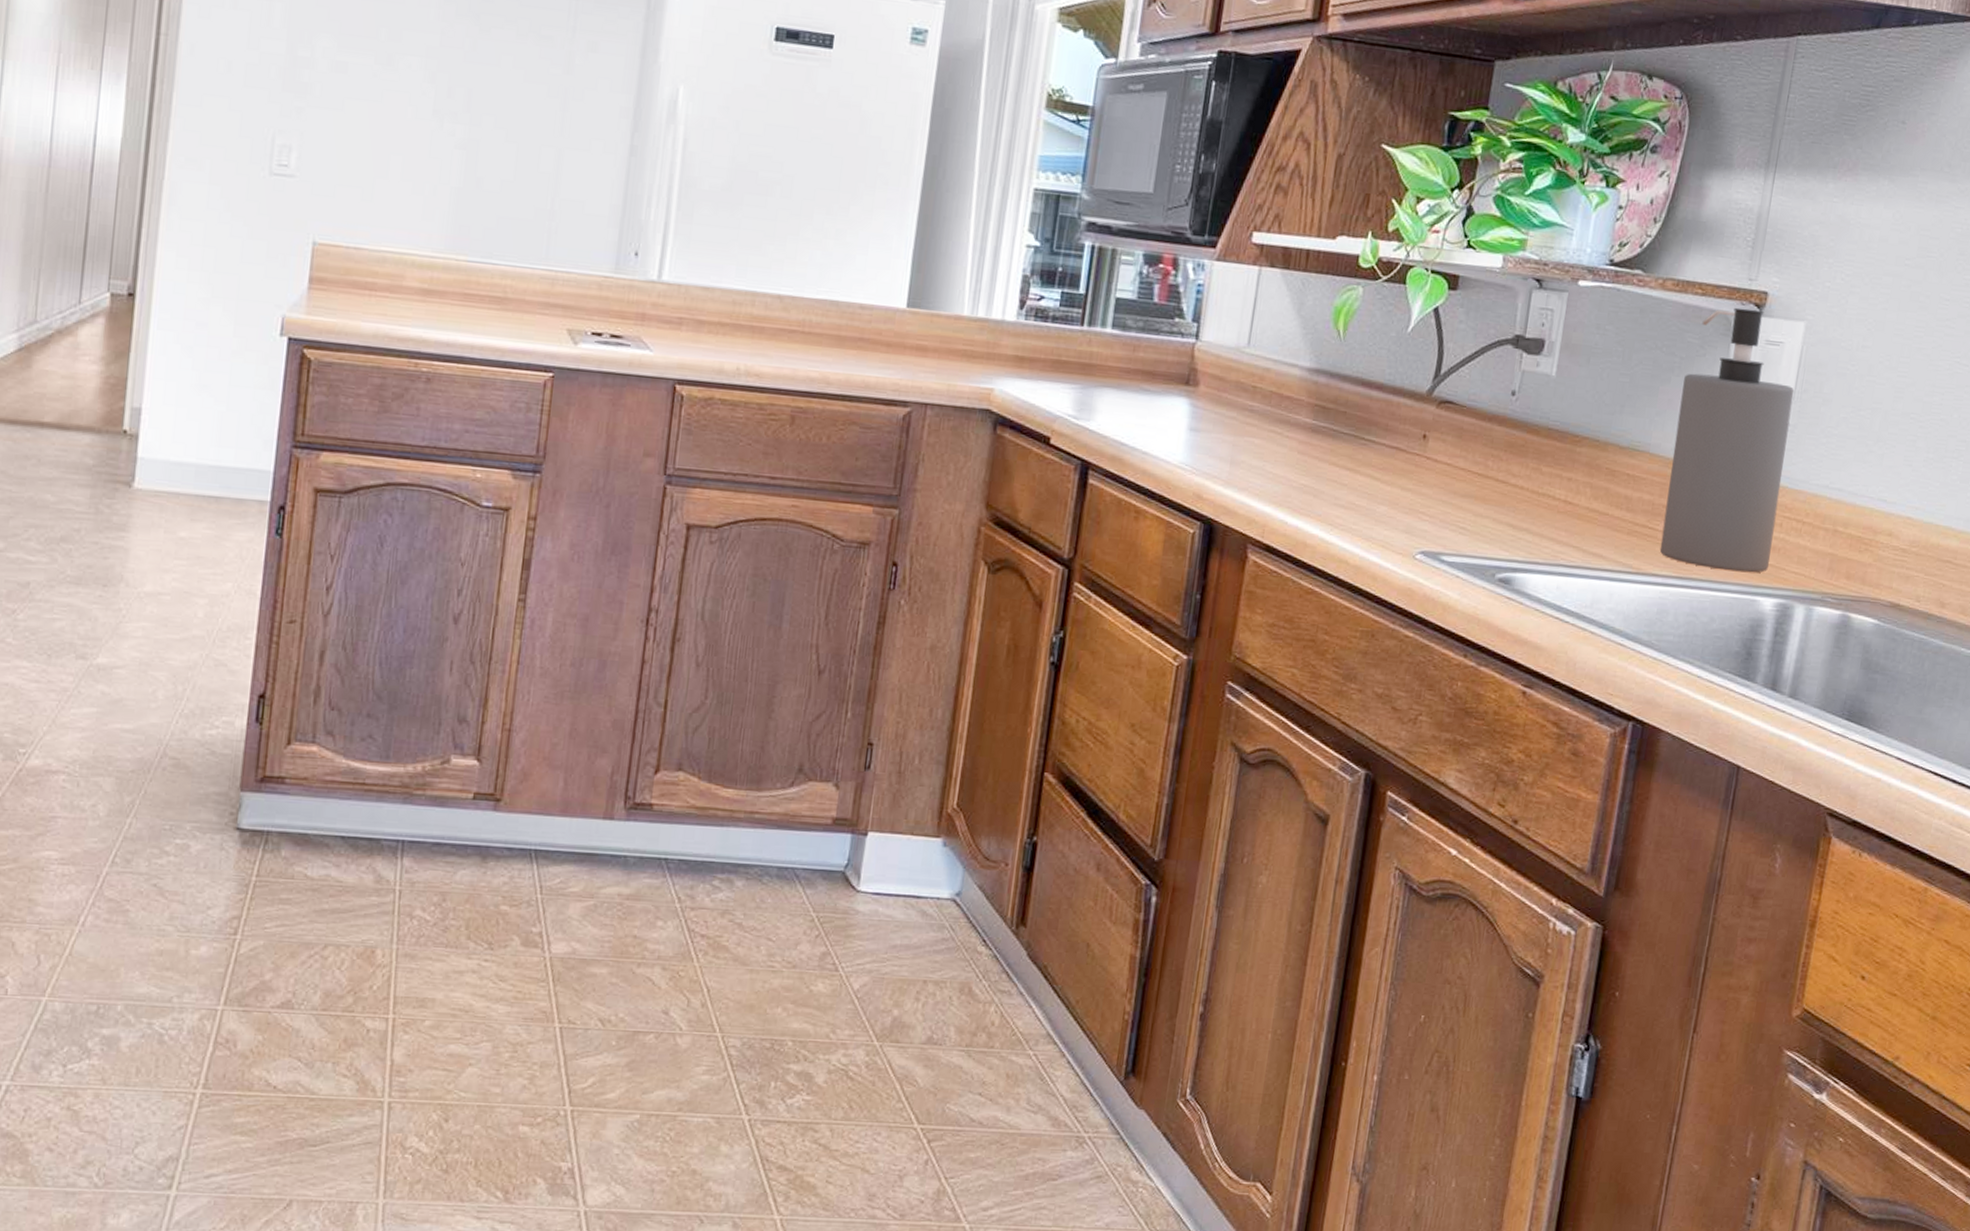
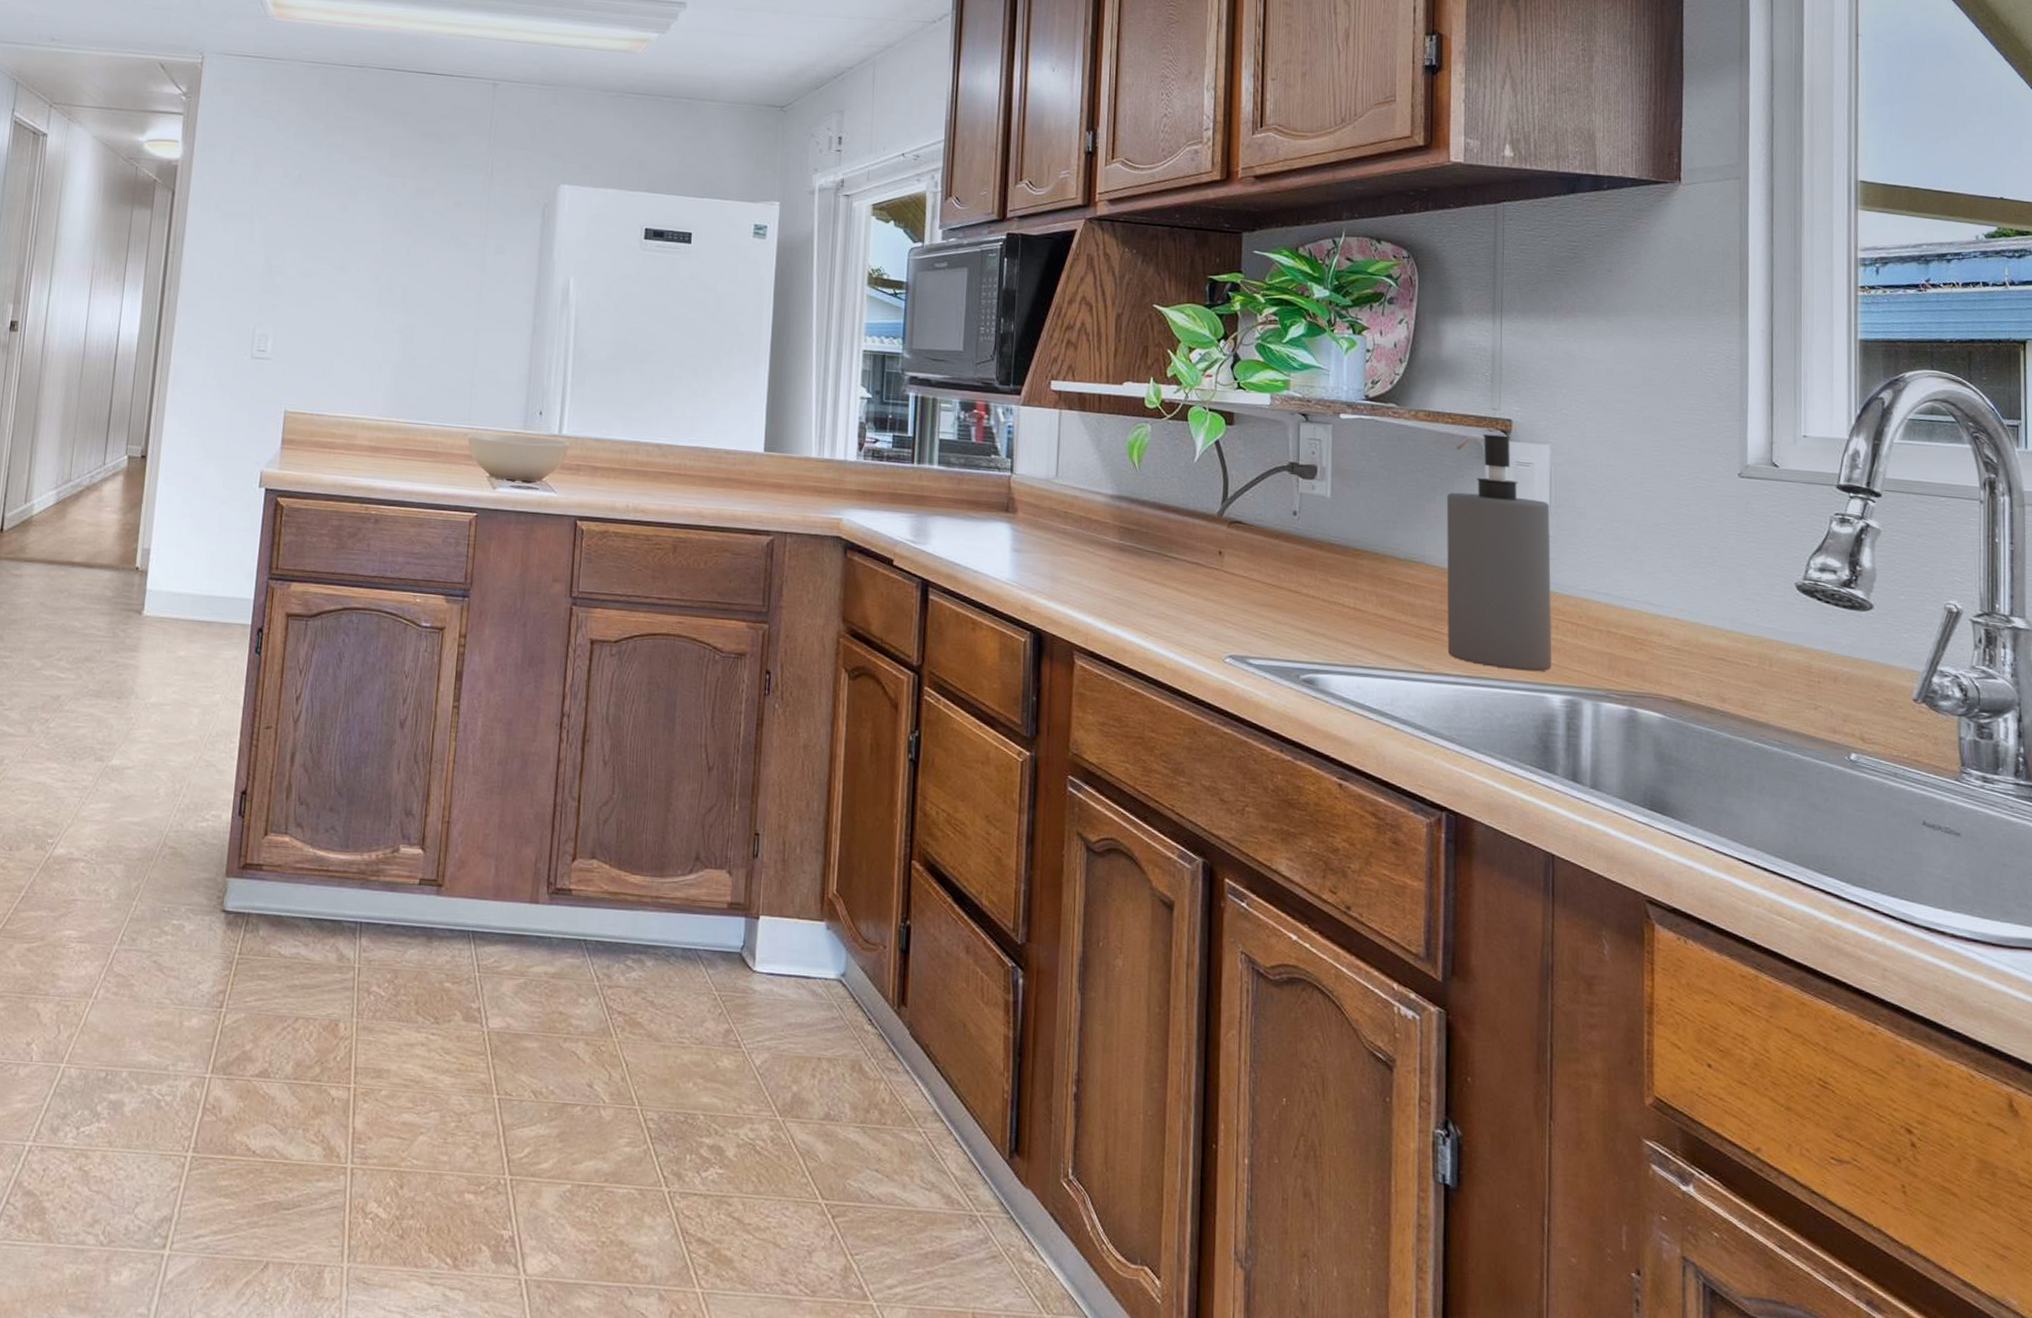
bowl: none [544,276,671,337] -> present [467,433,570,482]

